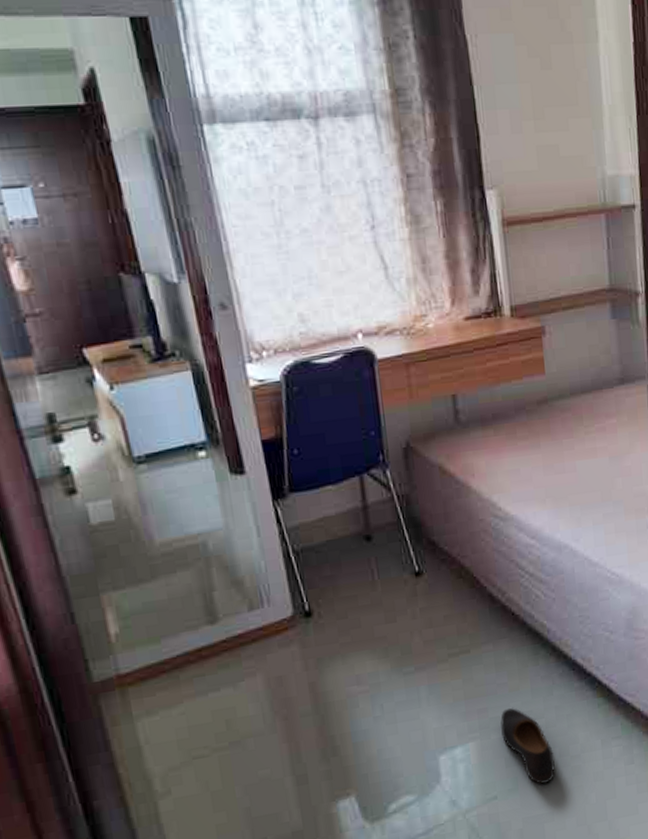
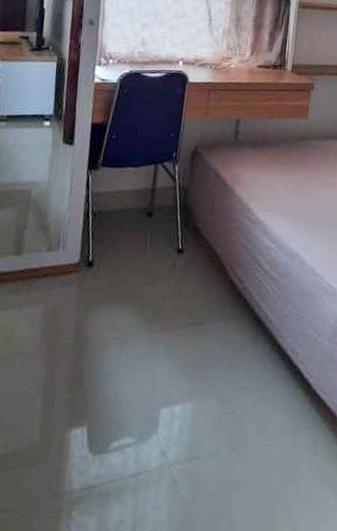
shoe: present [500,708,556,784] -> none [215,381,253,455]

